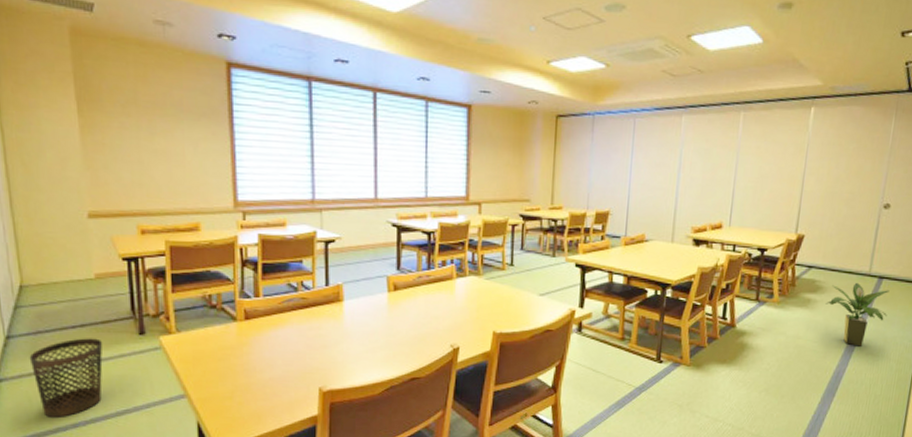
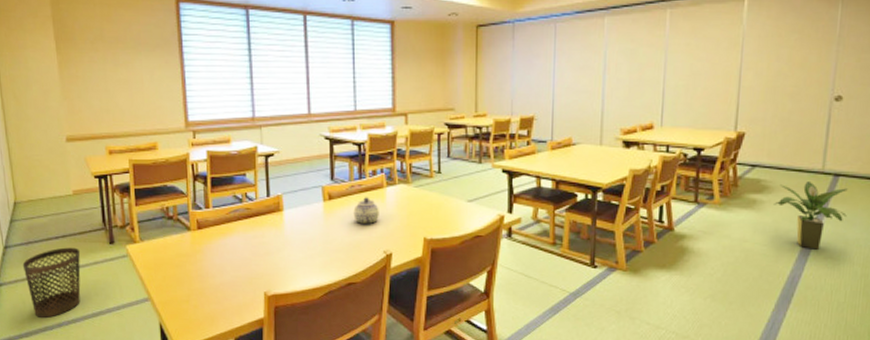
teapot: none [420,288,448,318] -> present [353,197,379,225]

